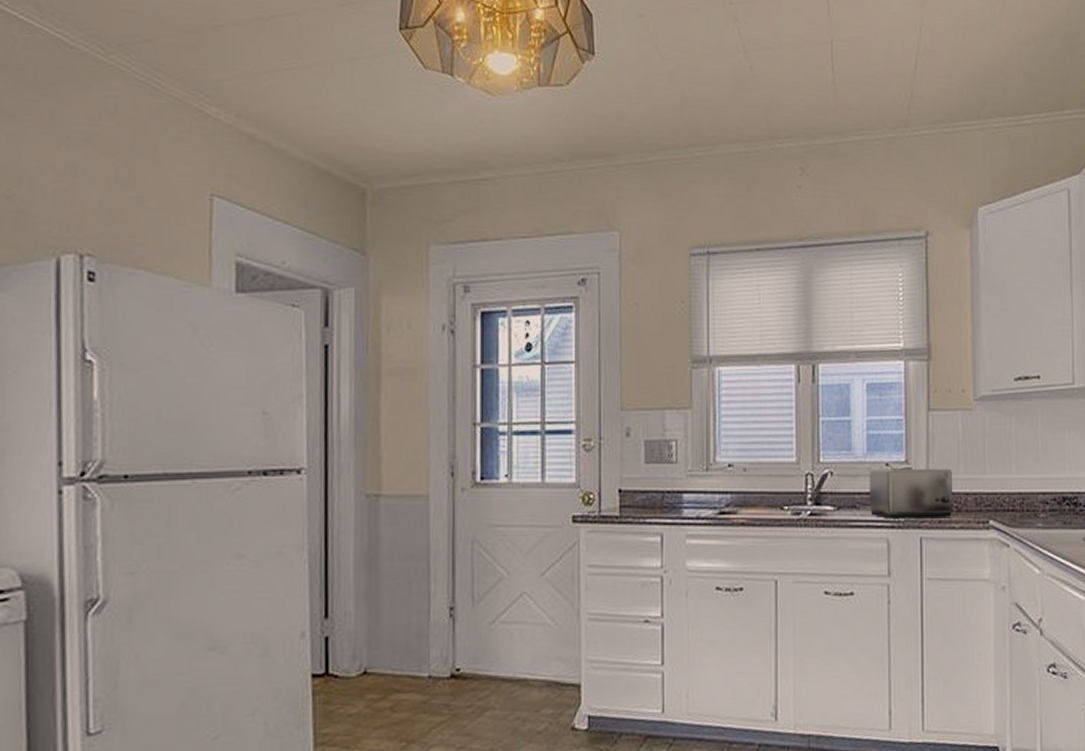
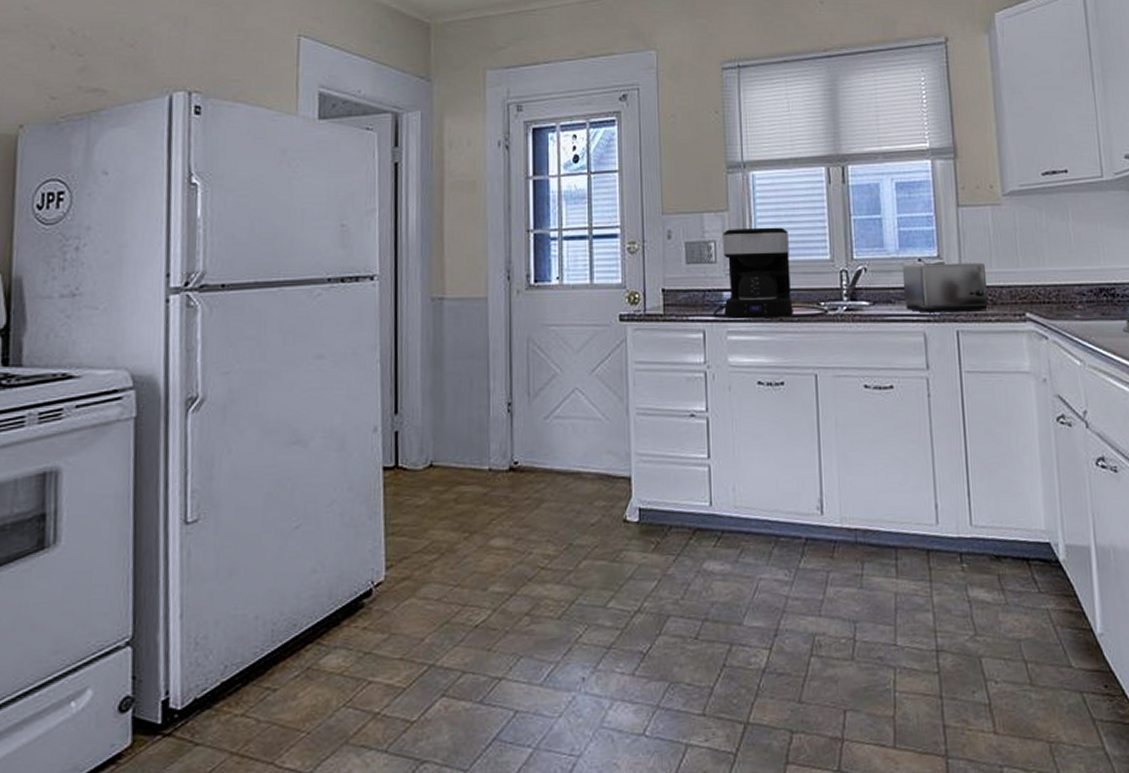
coffee maker: none [672,426,792,523] -> present [714,227,829,320]

